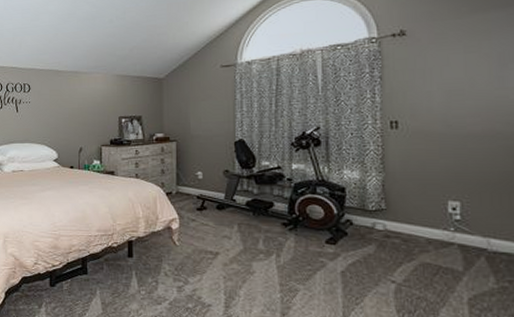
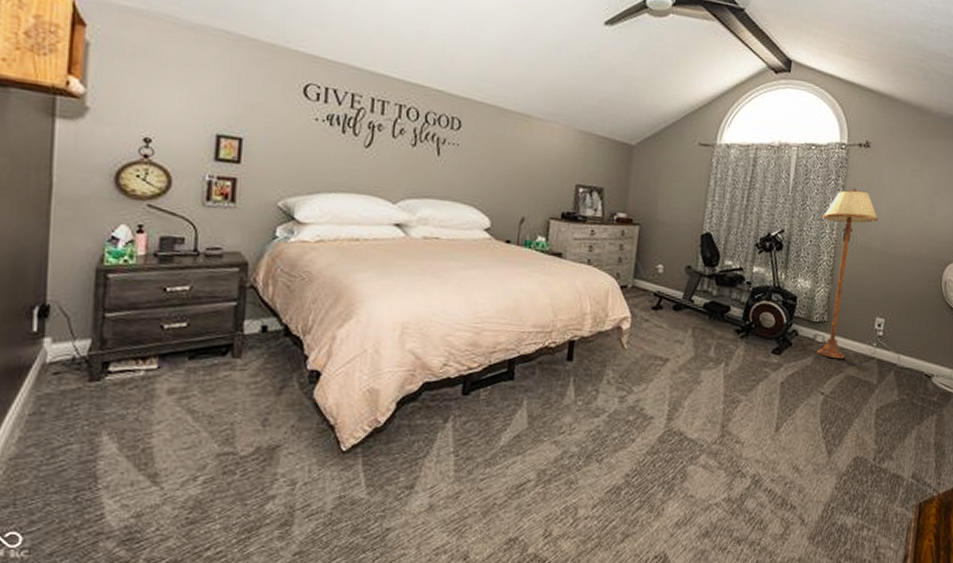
floor lamp: none [361,77,432,245] -> present [817,188,879,358]

